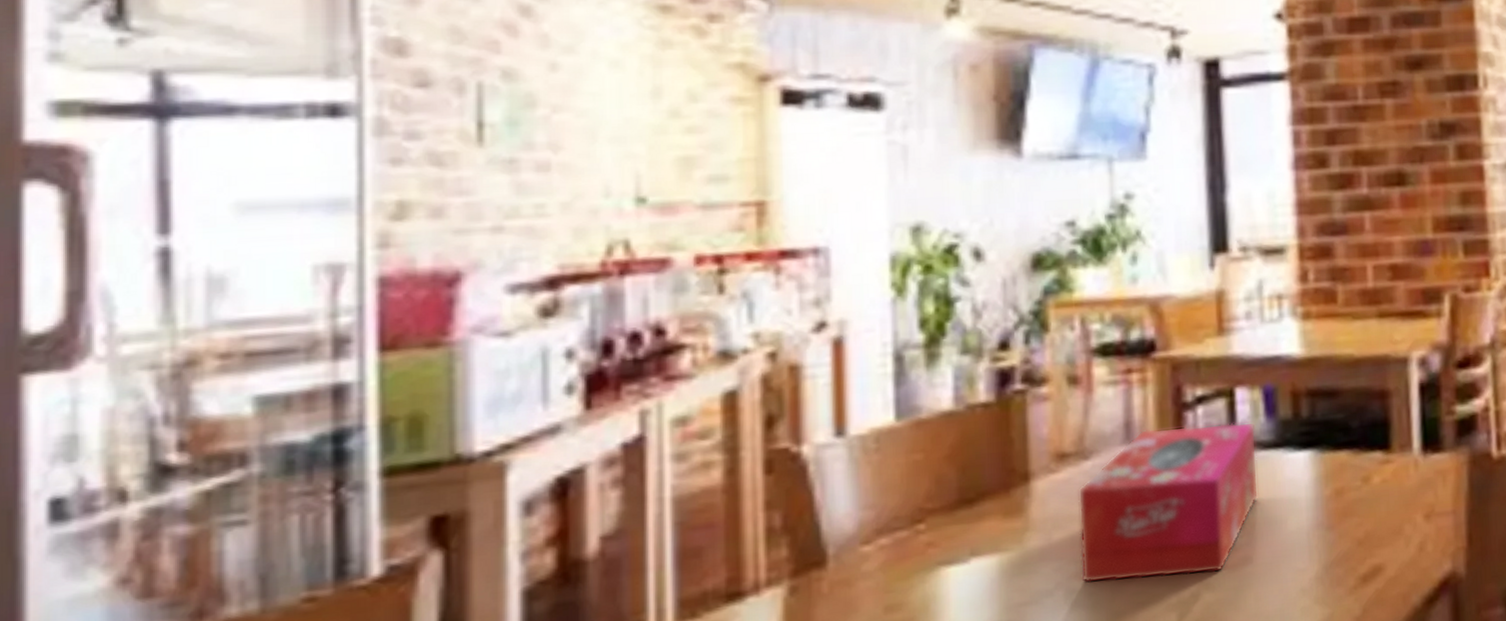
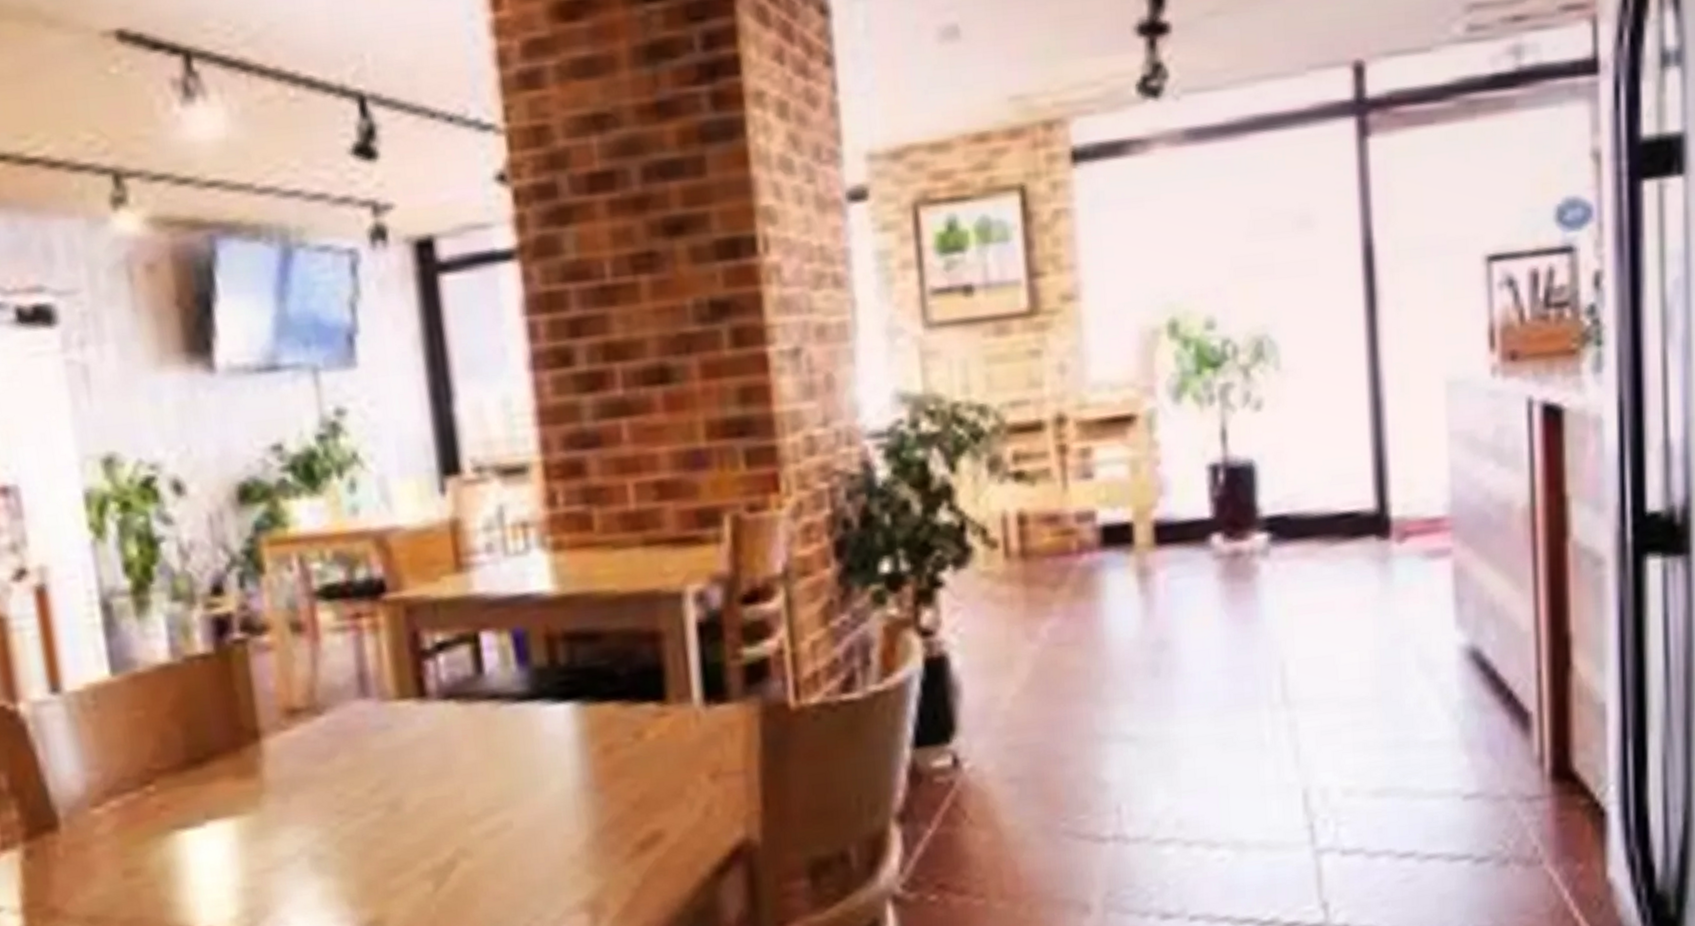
tissue box: present [1078,421,1259,584] -> none [313,670,515,849]

